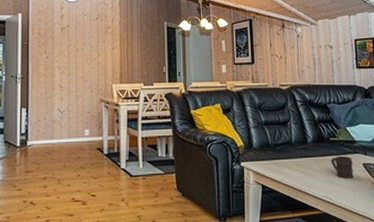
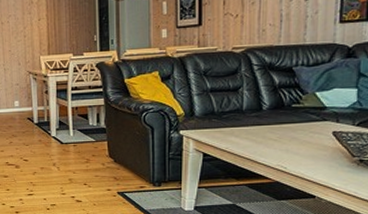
mug: present [330,155,354,179] -> none [290,123,319,148]

